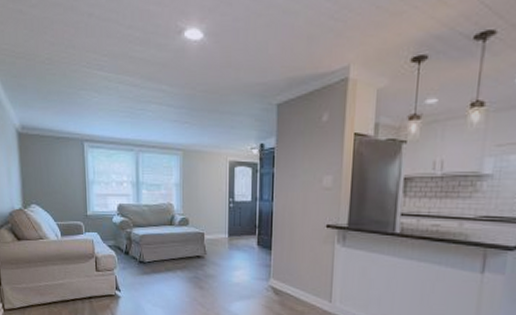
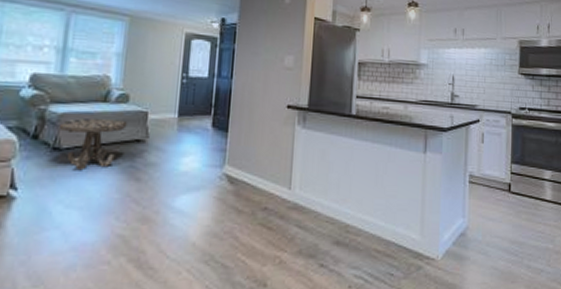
side table: none [141,239,189,278] -> present [58,118,128,169]

